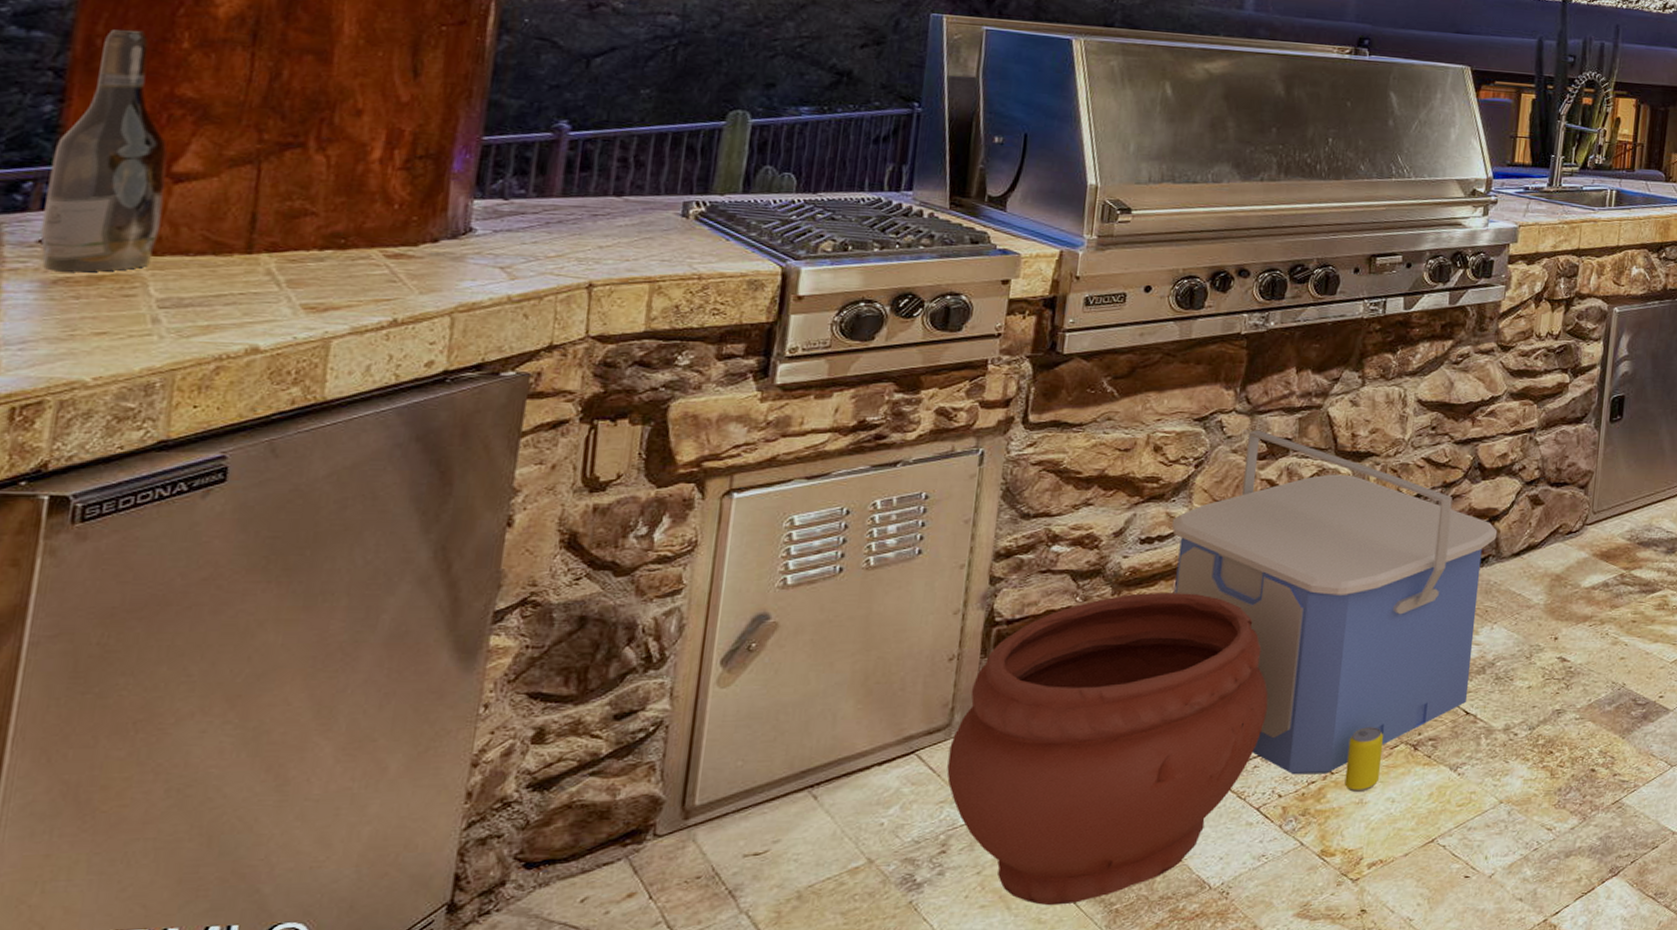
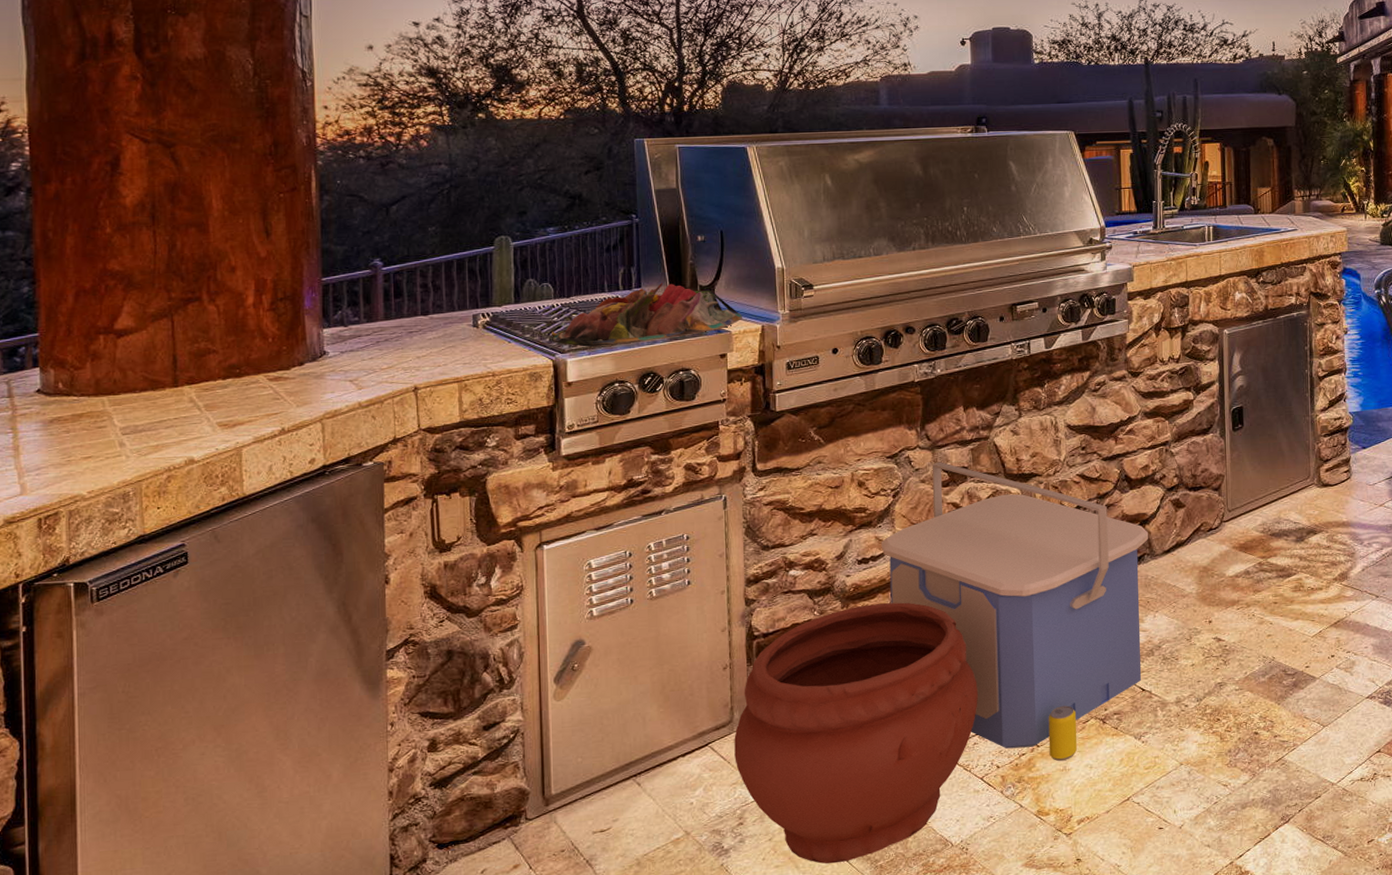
wine bottle: present [40,28,168,273] -> none [35,222,115,413]
platter: none [785,186,1038,256] -> present [552,282,743,347]

